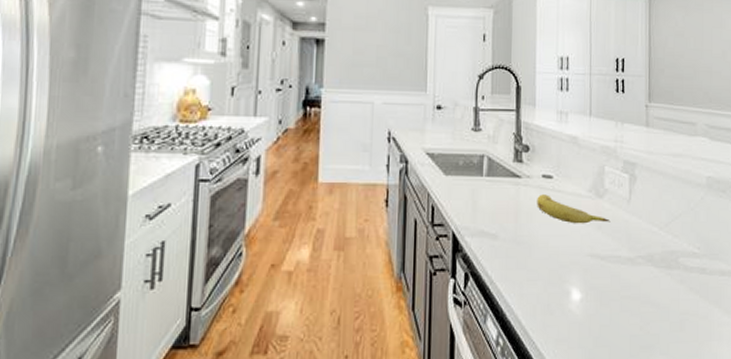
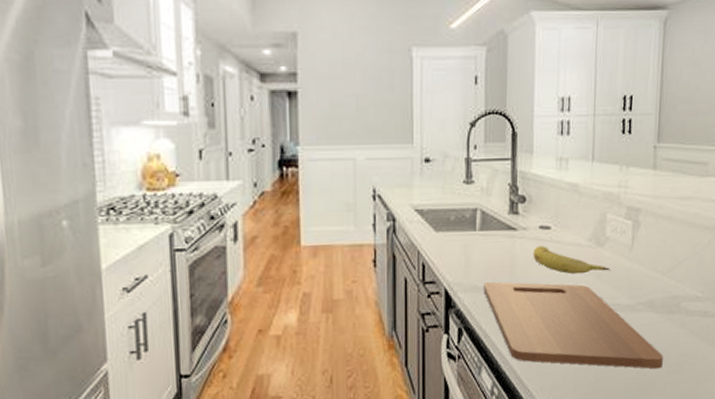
cutting board: none [490,227,665,326] -> present [484,281,663,369]

